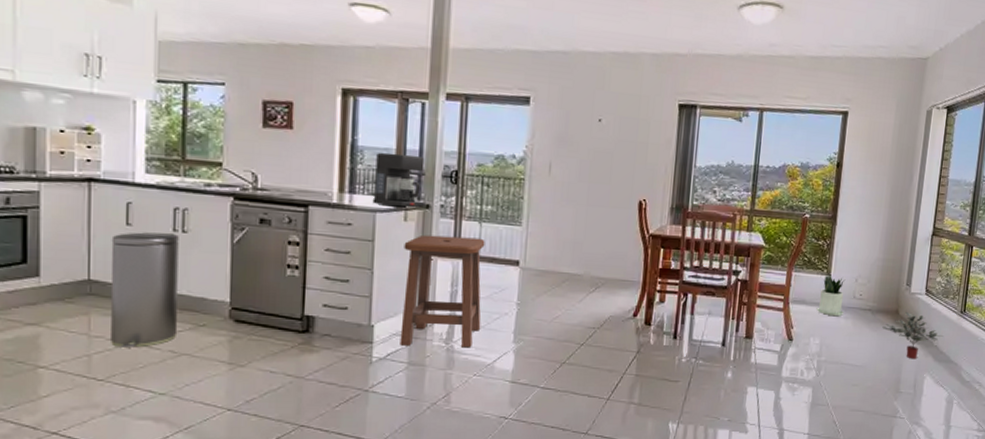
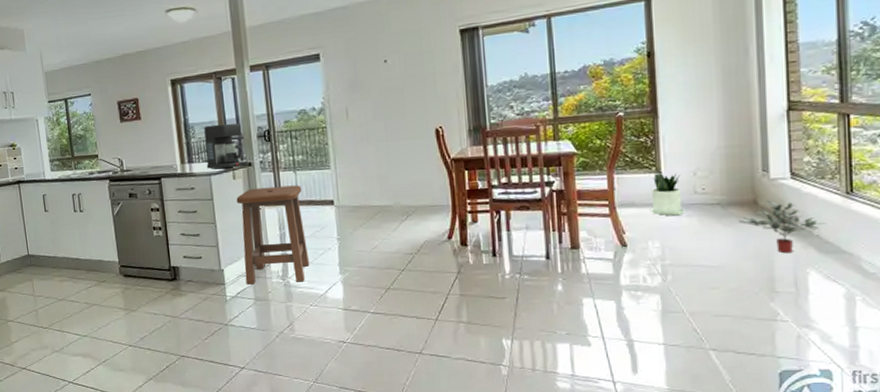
pedal bin: present [111,232,179,348] -> none [37,214,88,303]

